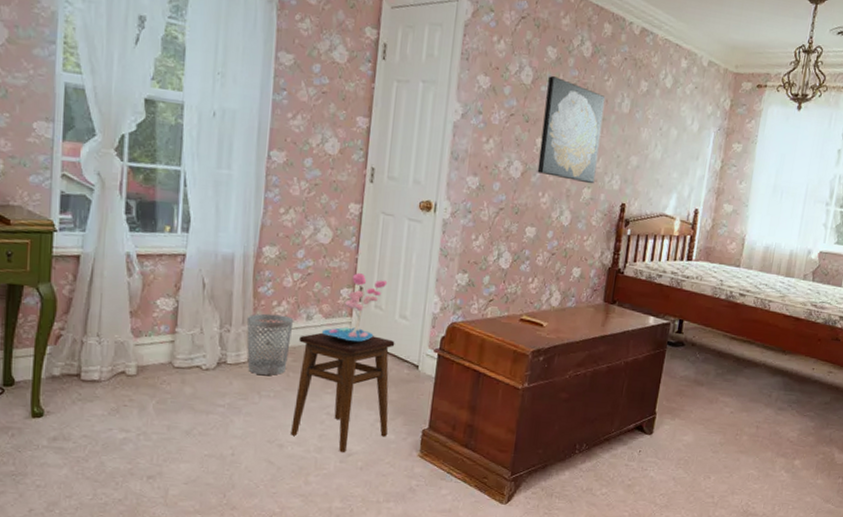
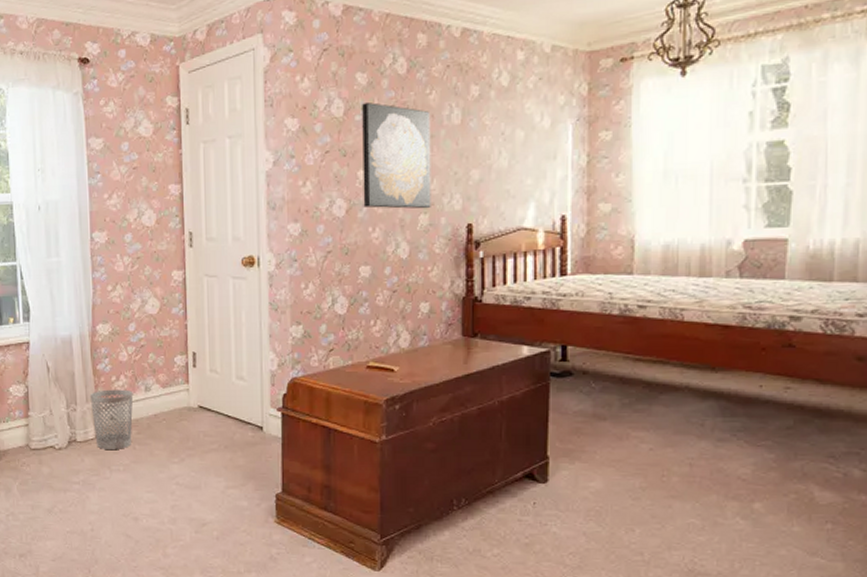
stool: present [291,332,395,453] -> none [141,401,241,523]
decorative tree: present [321,273,388,343] -> none [161,339,220,409]

